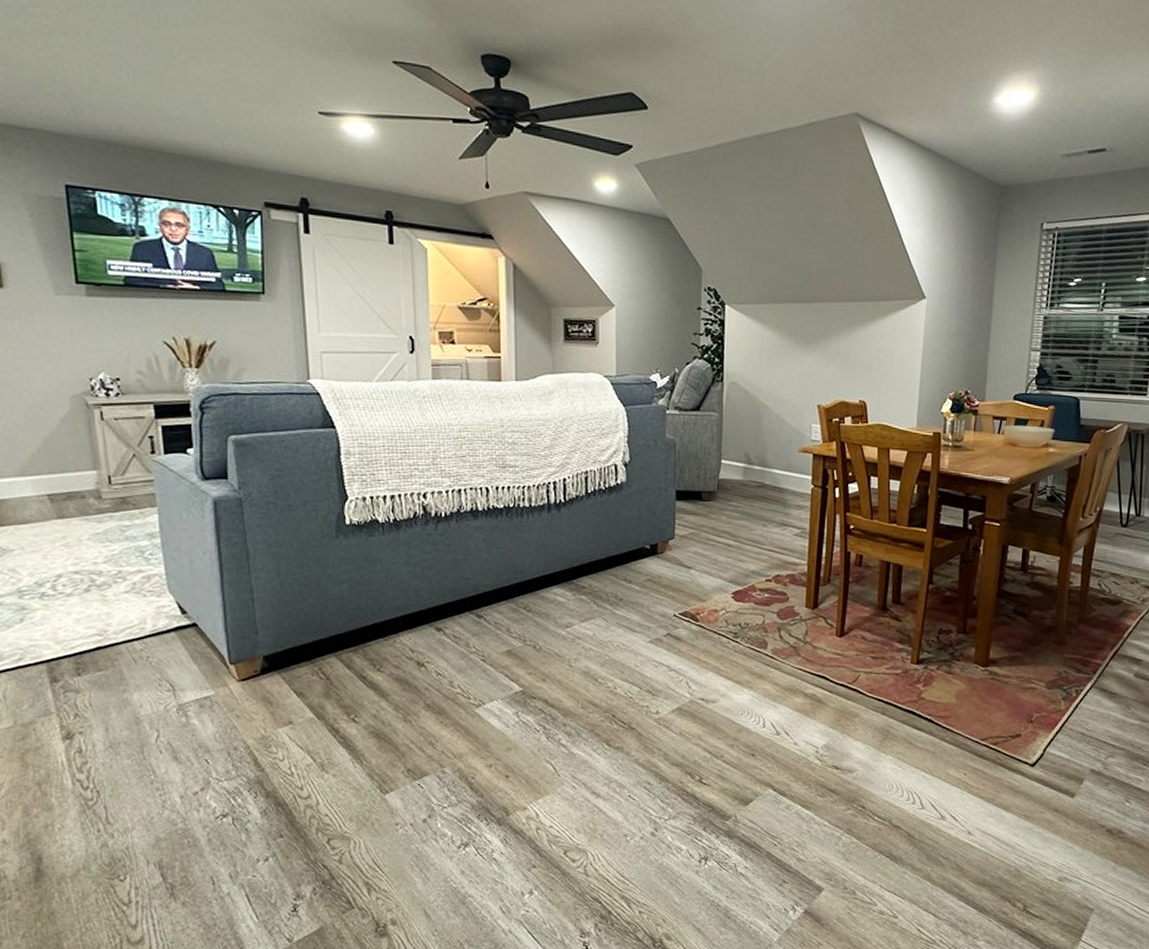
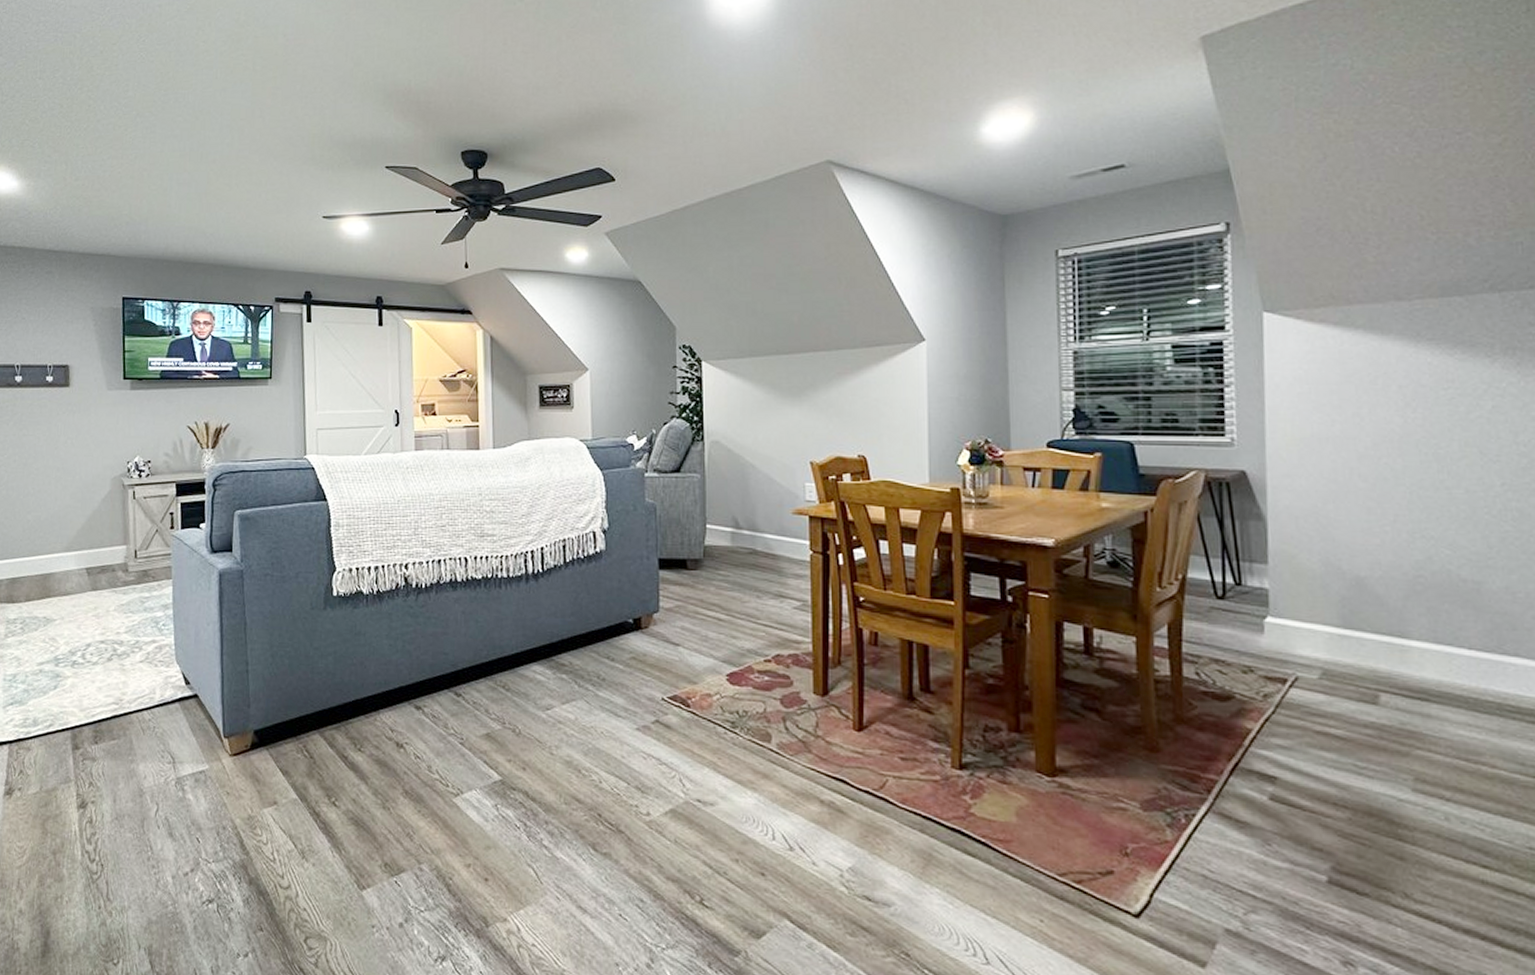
bowl: present [1002,425,1056,448] -> none [1037,477,1107,503]

